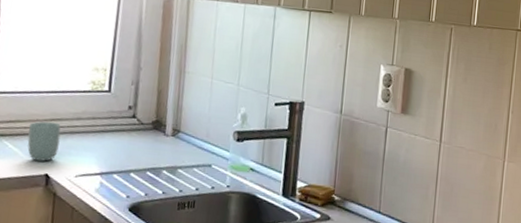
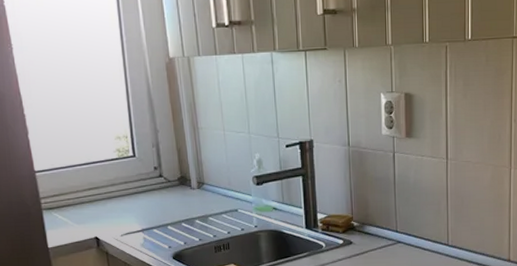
cup: present [27,121,61,162] -> none [71,191,102,227]

